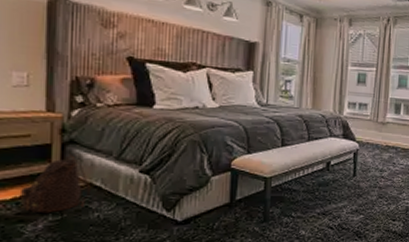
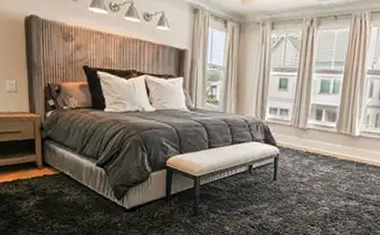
backpack: present [19,155,90,214] -> none [17,149,62,194]

